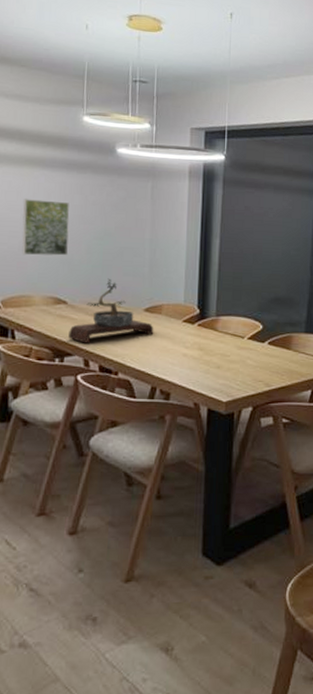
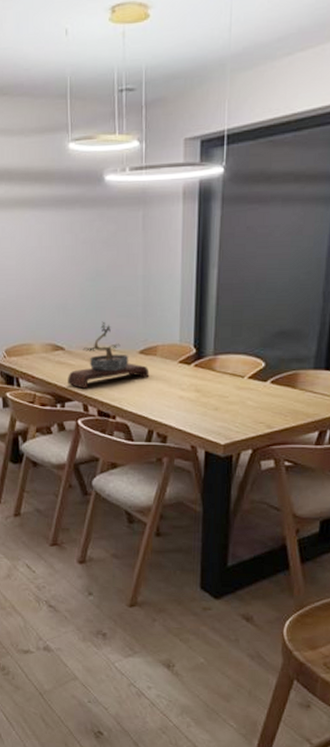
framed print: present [22,199,70,256] -> none [16,243,63,303]

